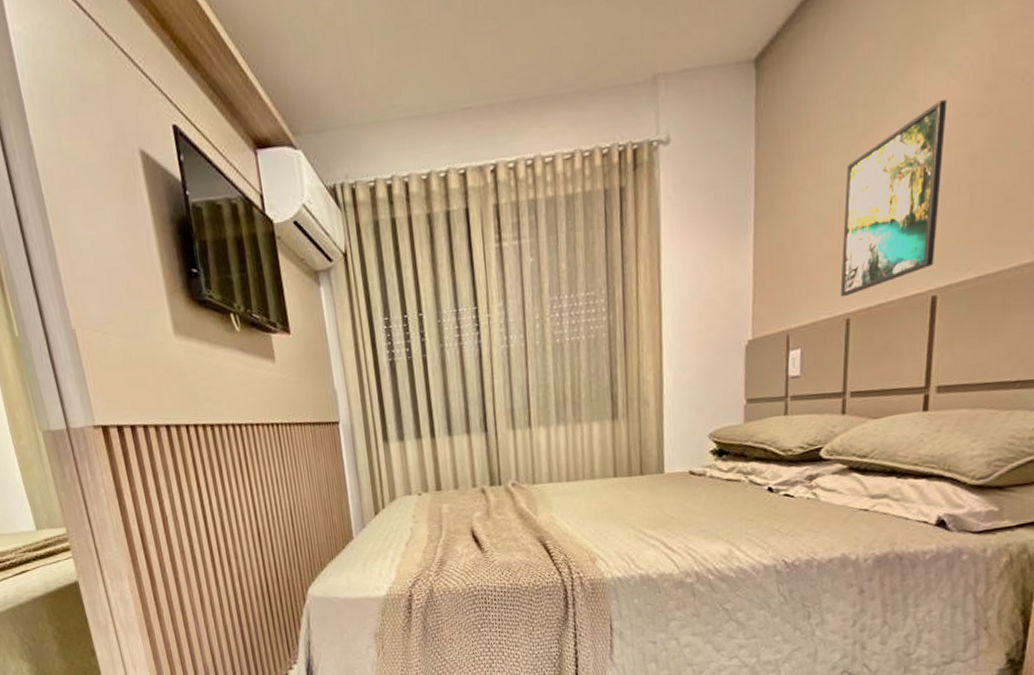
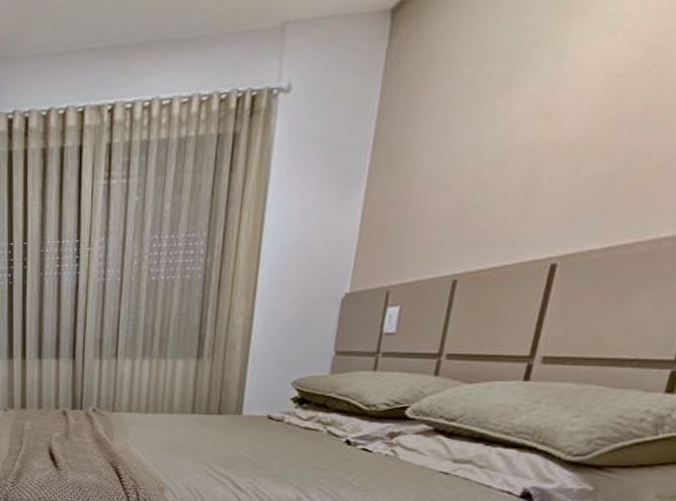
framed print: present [840,100,947,297] -> none [450,59,600,258]

